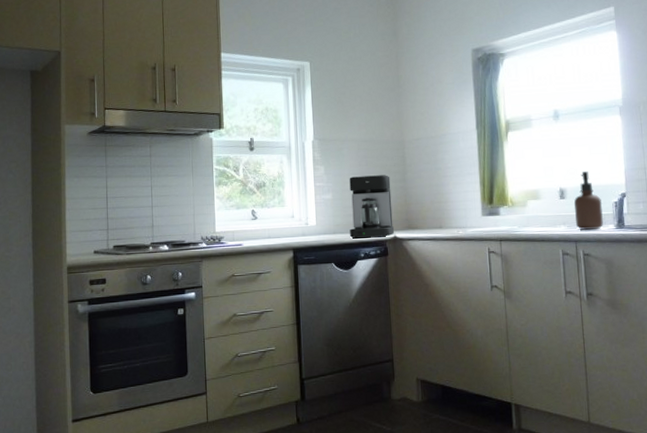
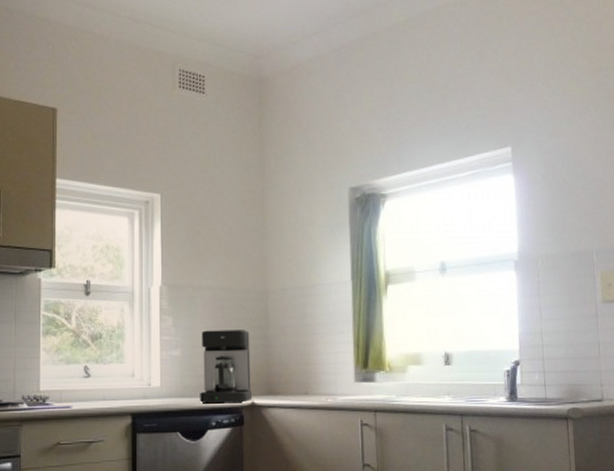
soap dispenser: present [574,171,604,230] -> none [461,334,494,402]

